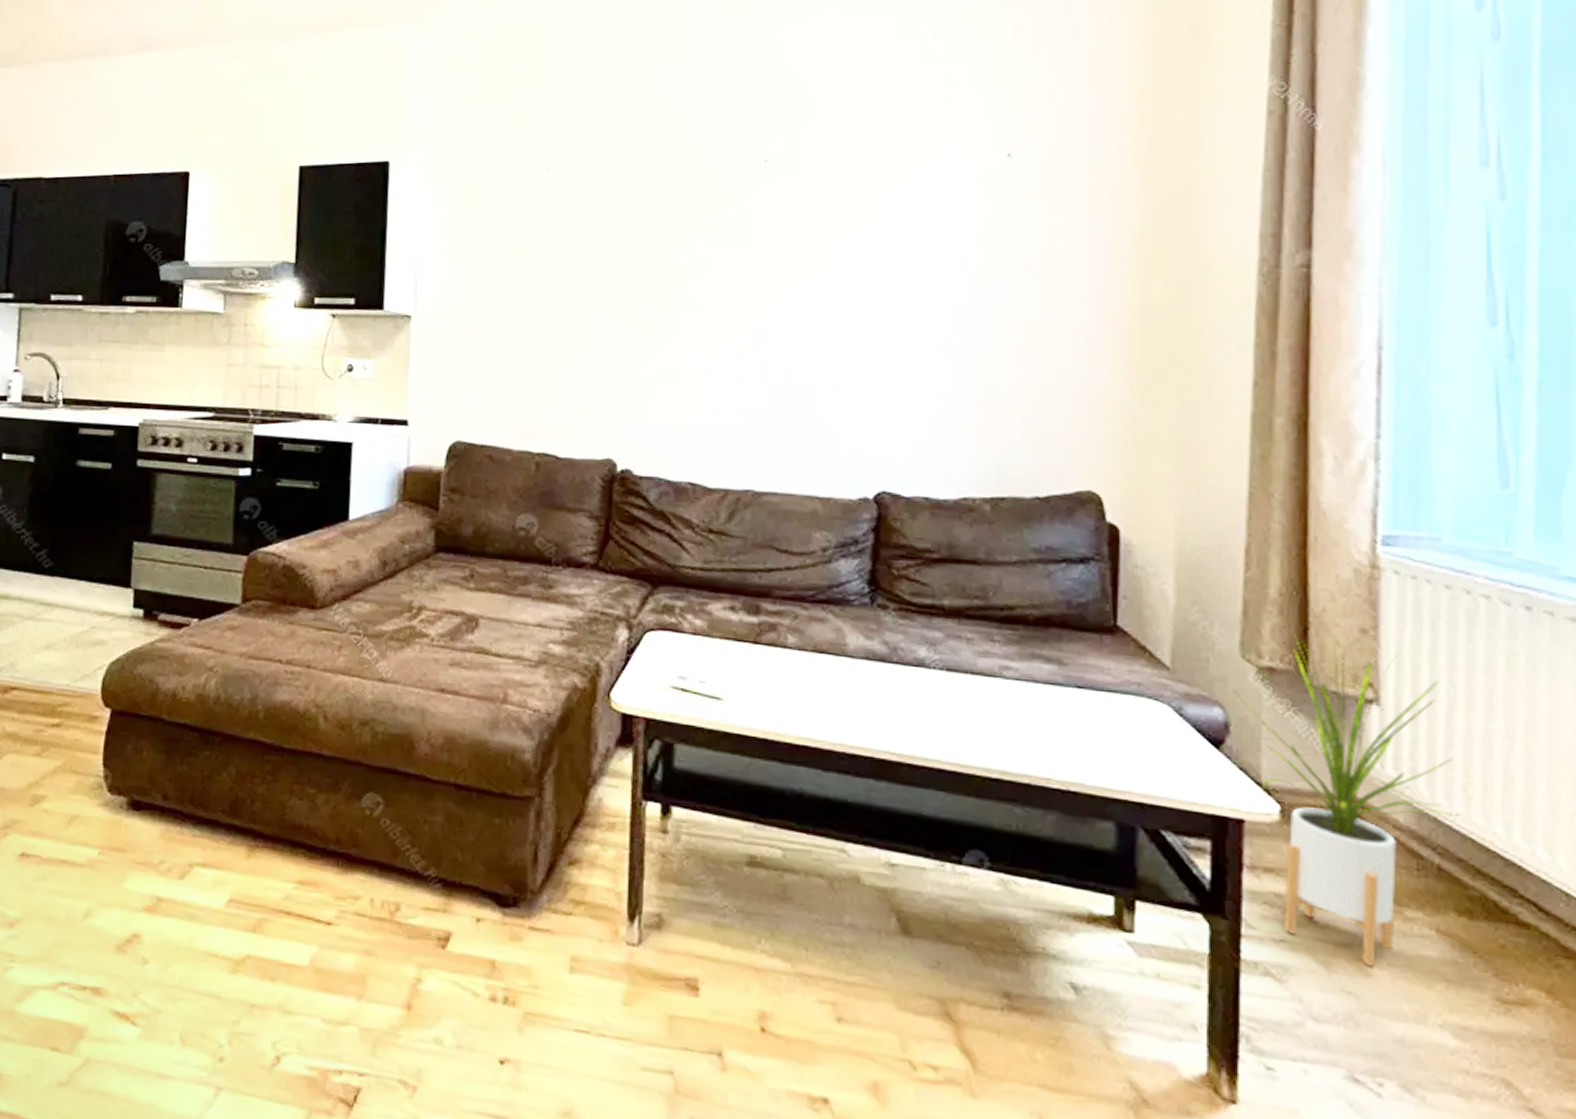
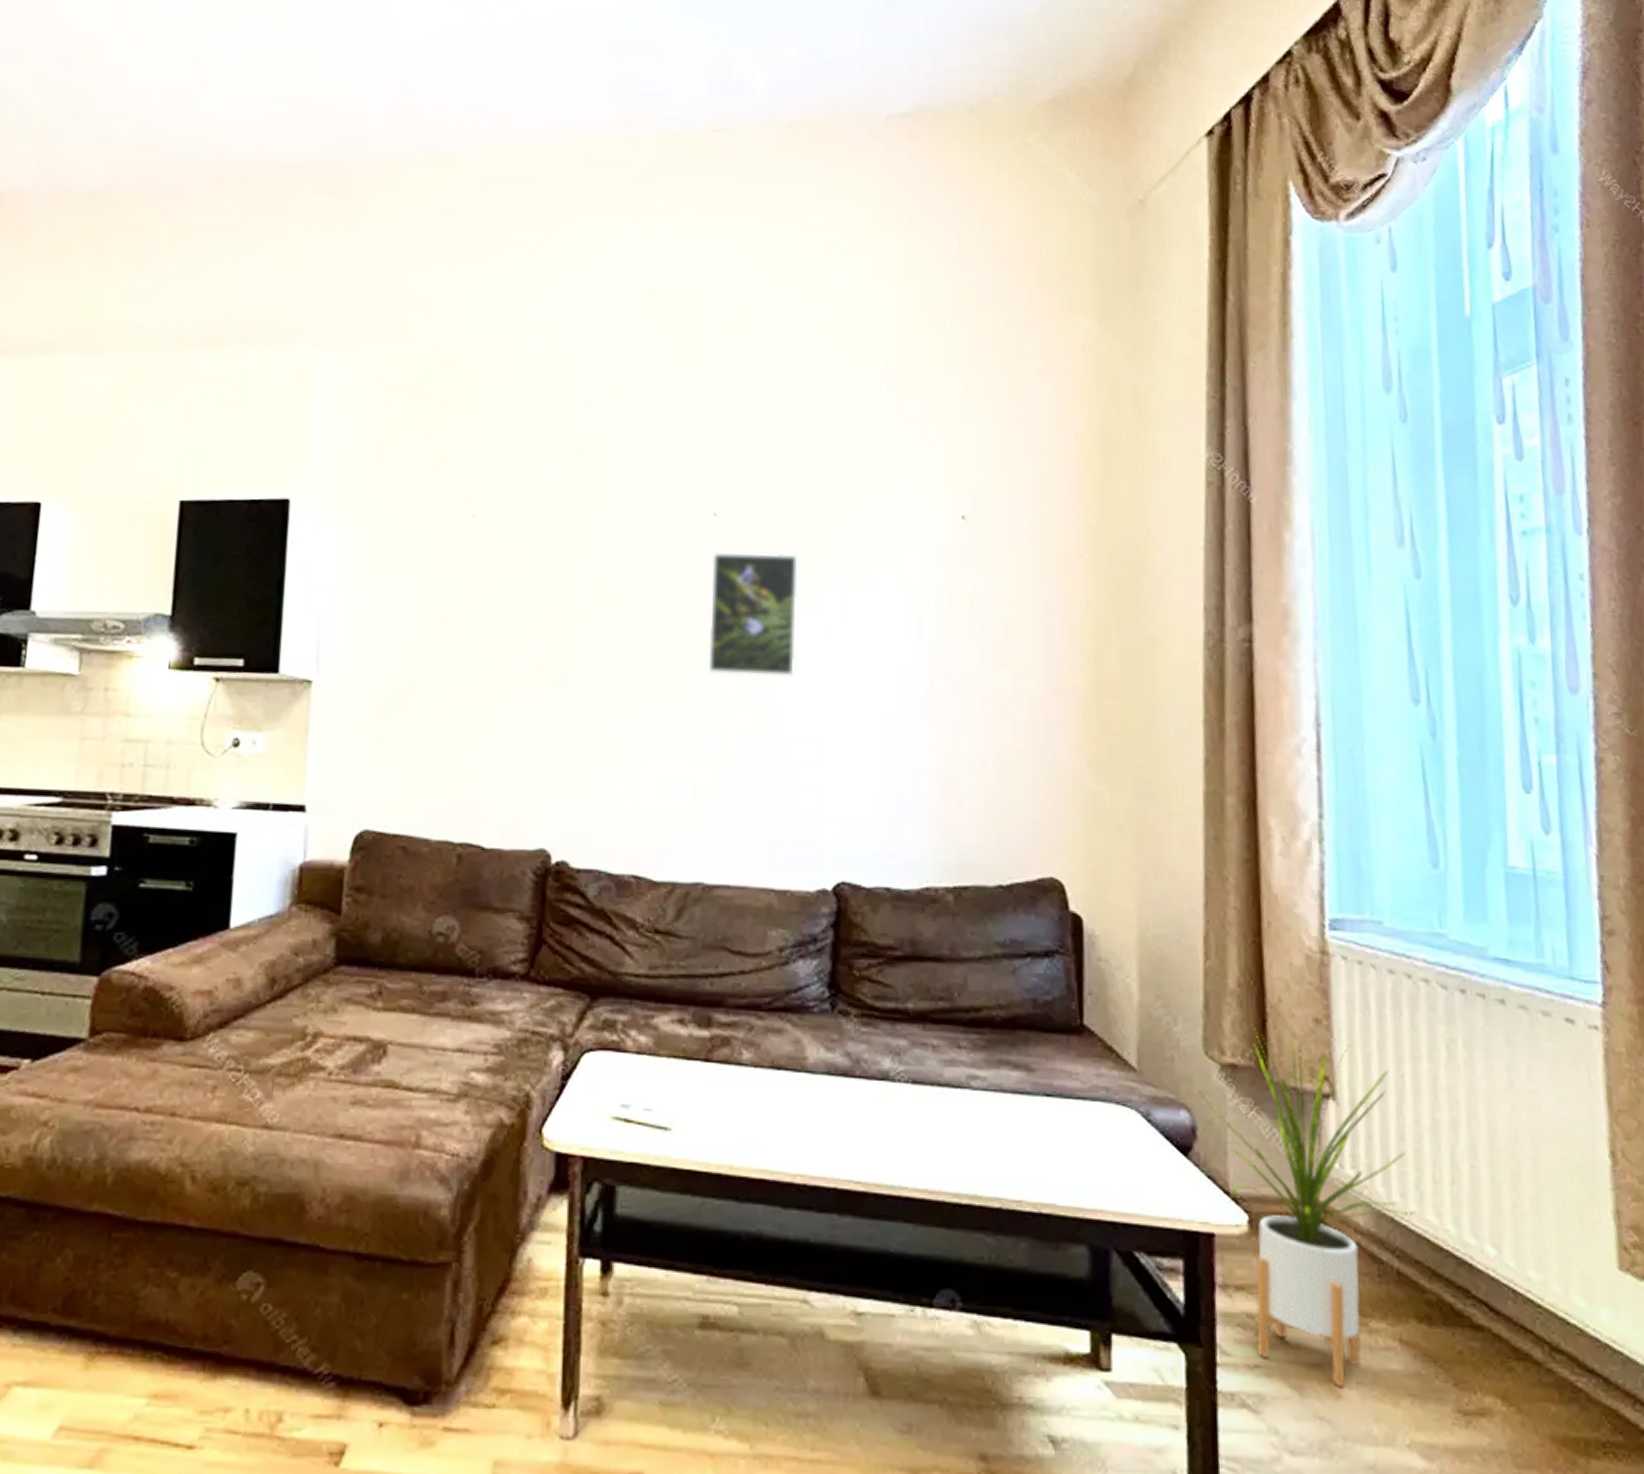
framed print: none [758,194,845,307] -> present [708,551,798,677]

